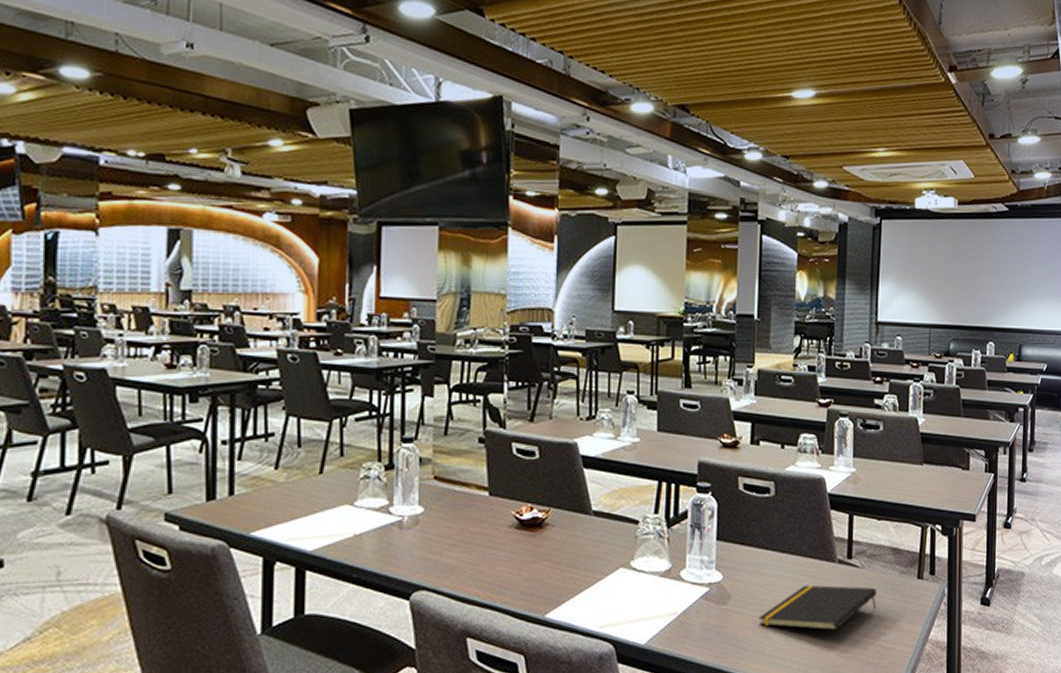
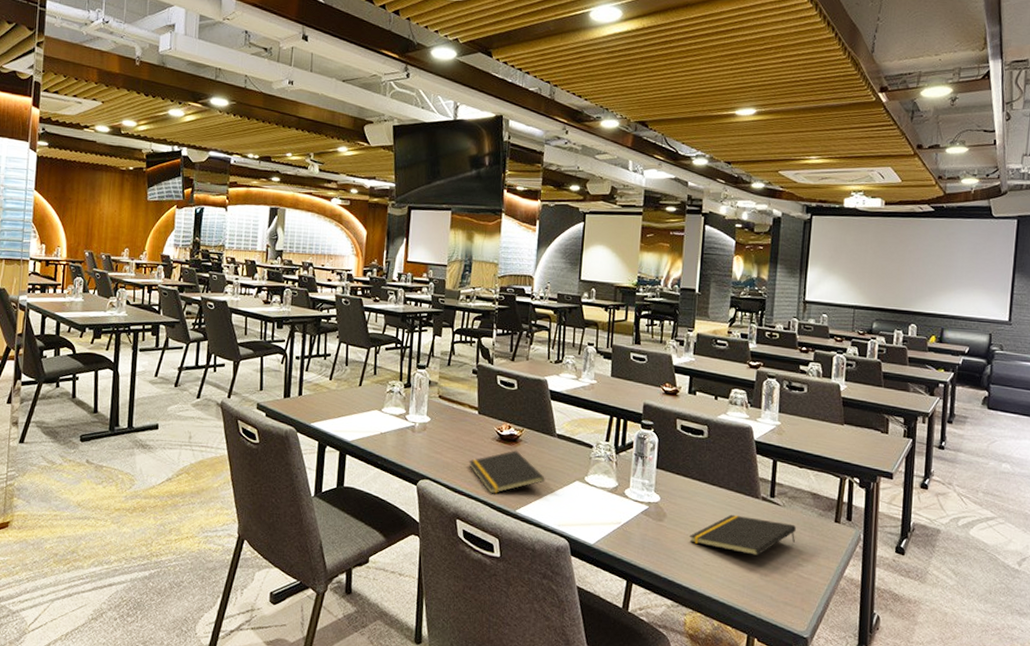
notepad: none [478,537,581,599] -> present [468,450,545,494]

